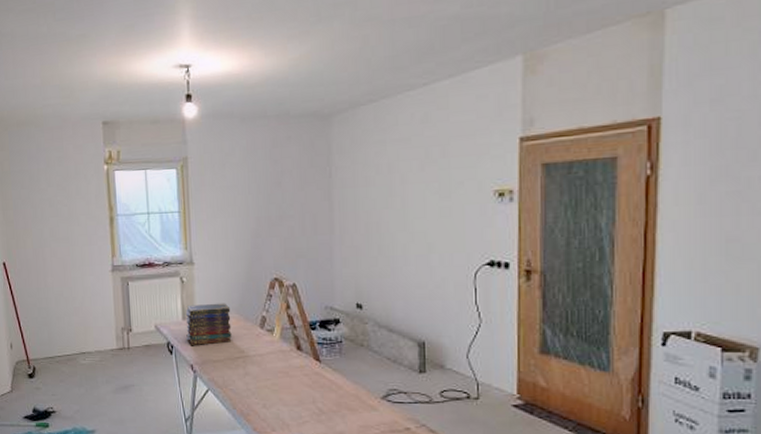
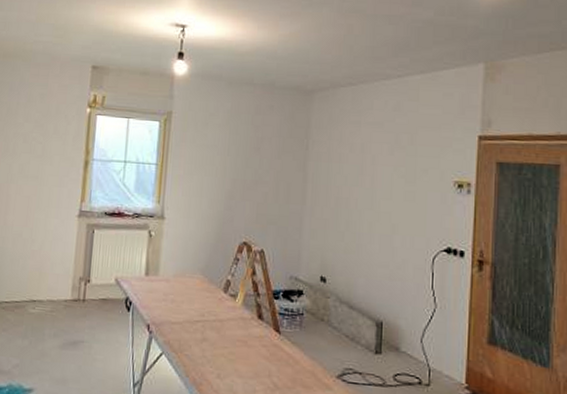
book stack: present [185,303,232,345] -> none [147,260,196,305]

